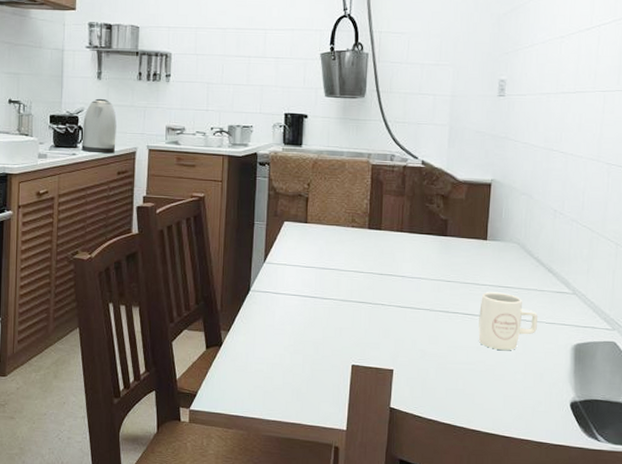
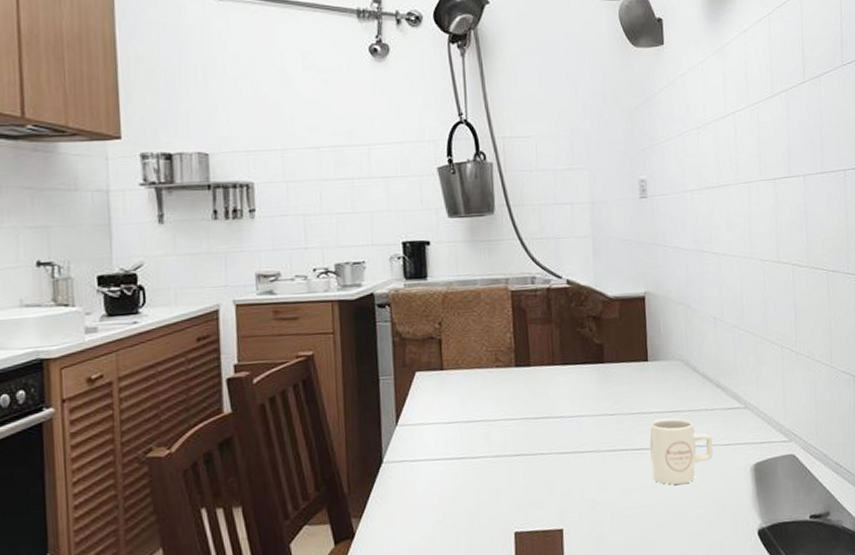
kettle: present [81,98,117,154] -> none [143,247,192,318]

